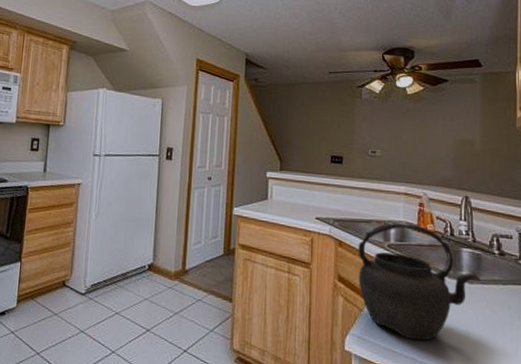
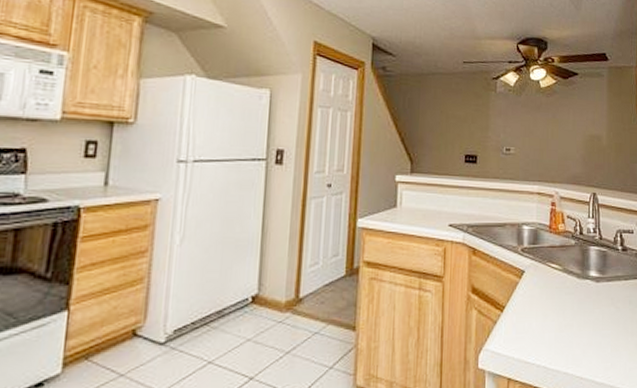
kettle: present [358,222,481,341] -> none [492,224,607,347]

